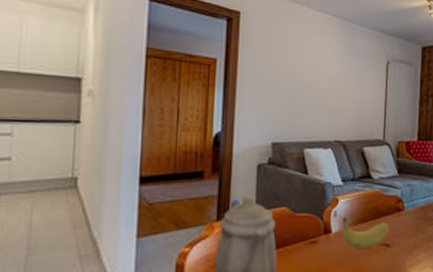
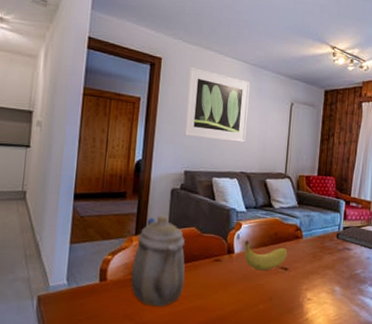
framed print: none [270,21,342,107] -> present [184,66,250,143]

